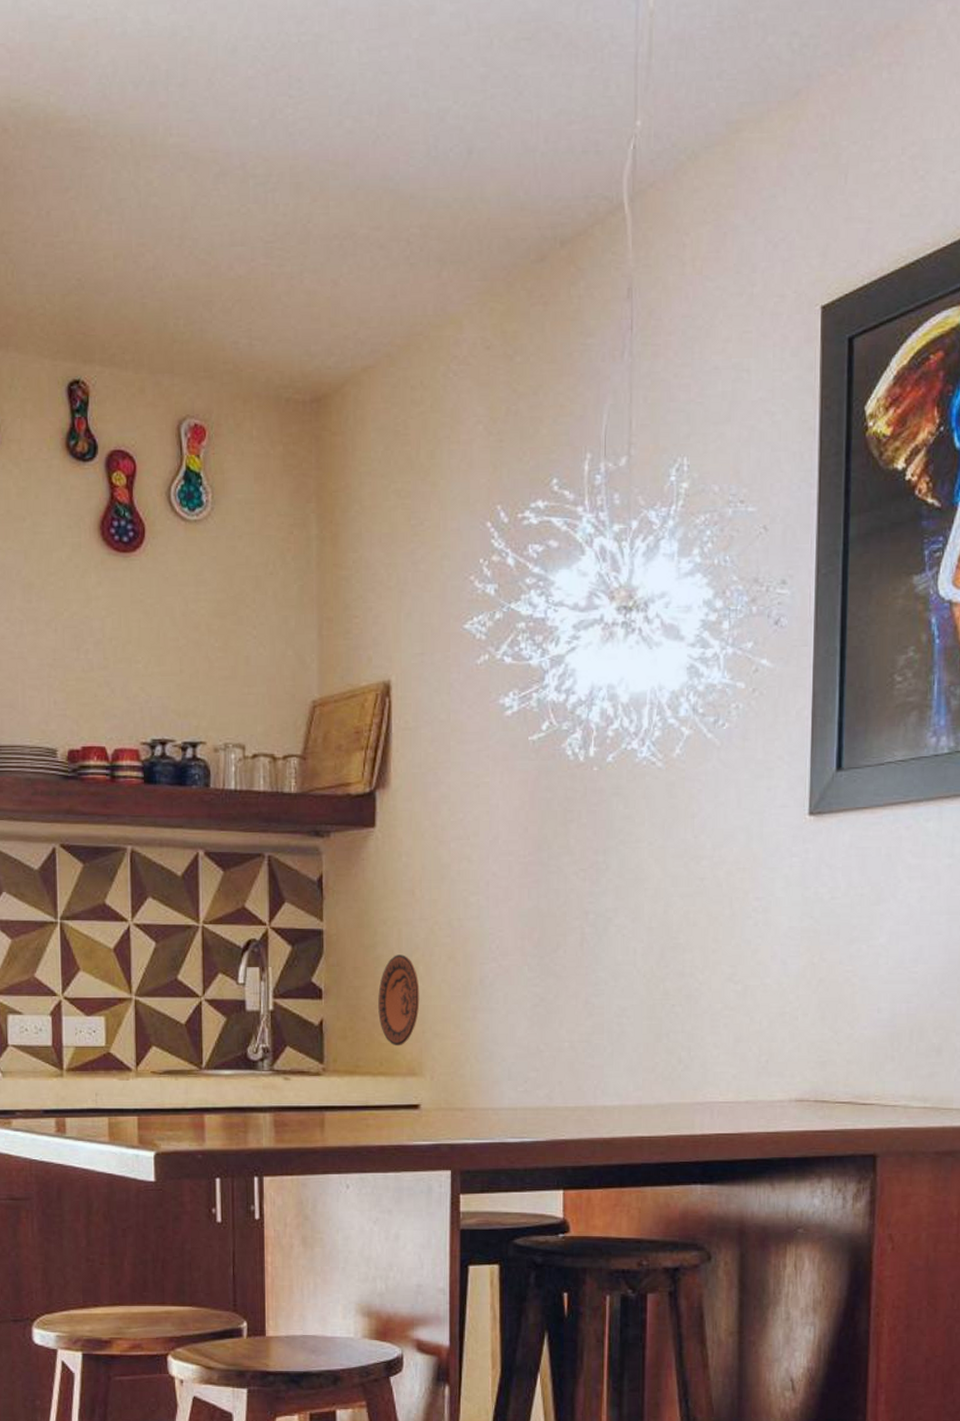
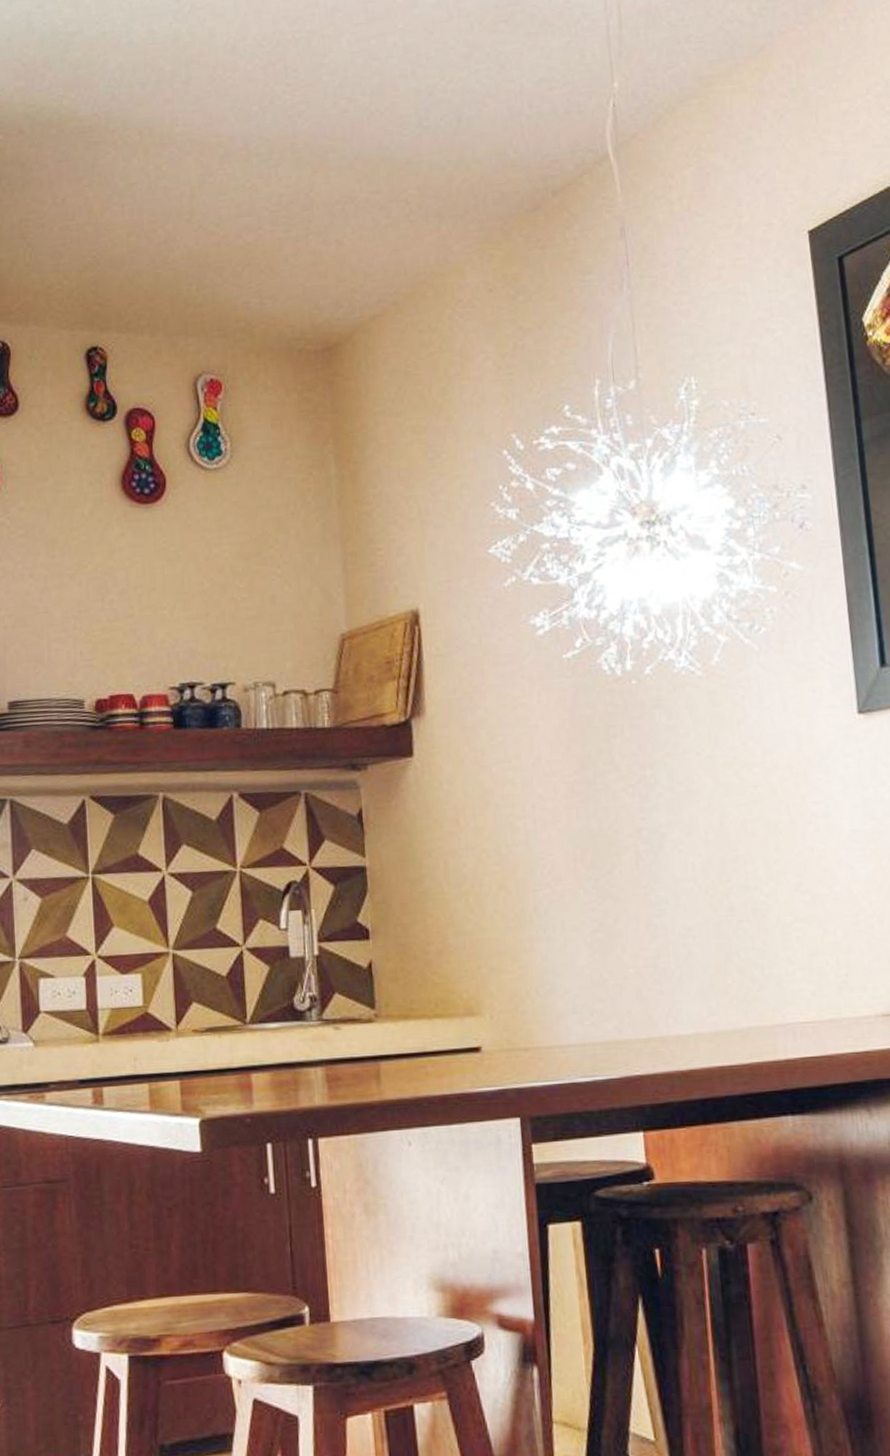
decorative plate: present [378,955,420,1046] -> none [428,886,473,985]

